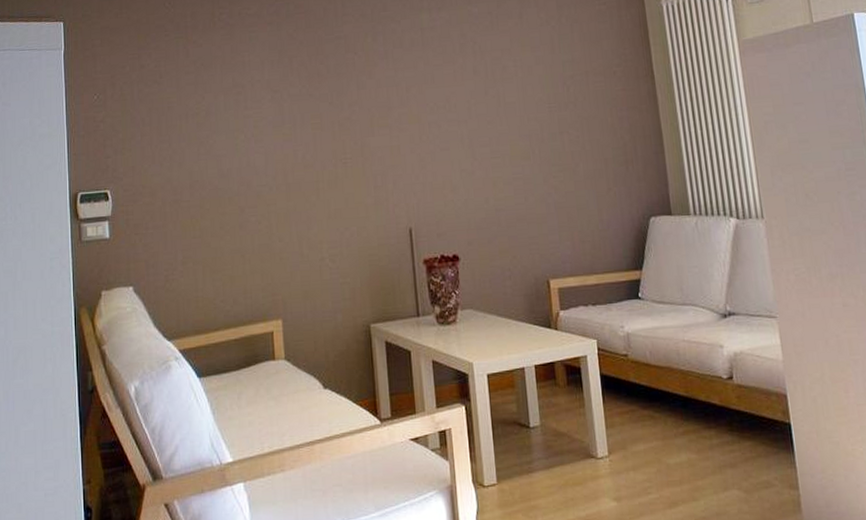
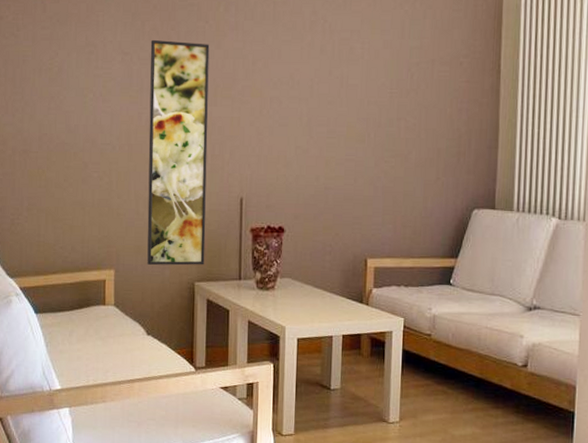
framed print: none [300,74,379,310] -> present [147,39,210,266]

